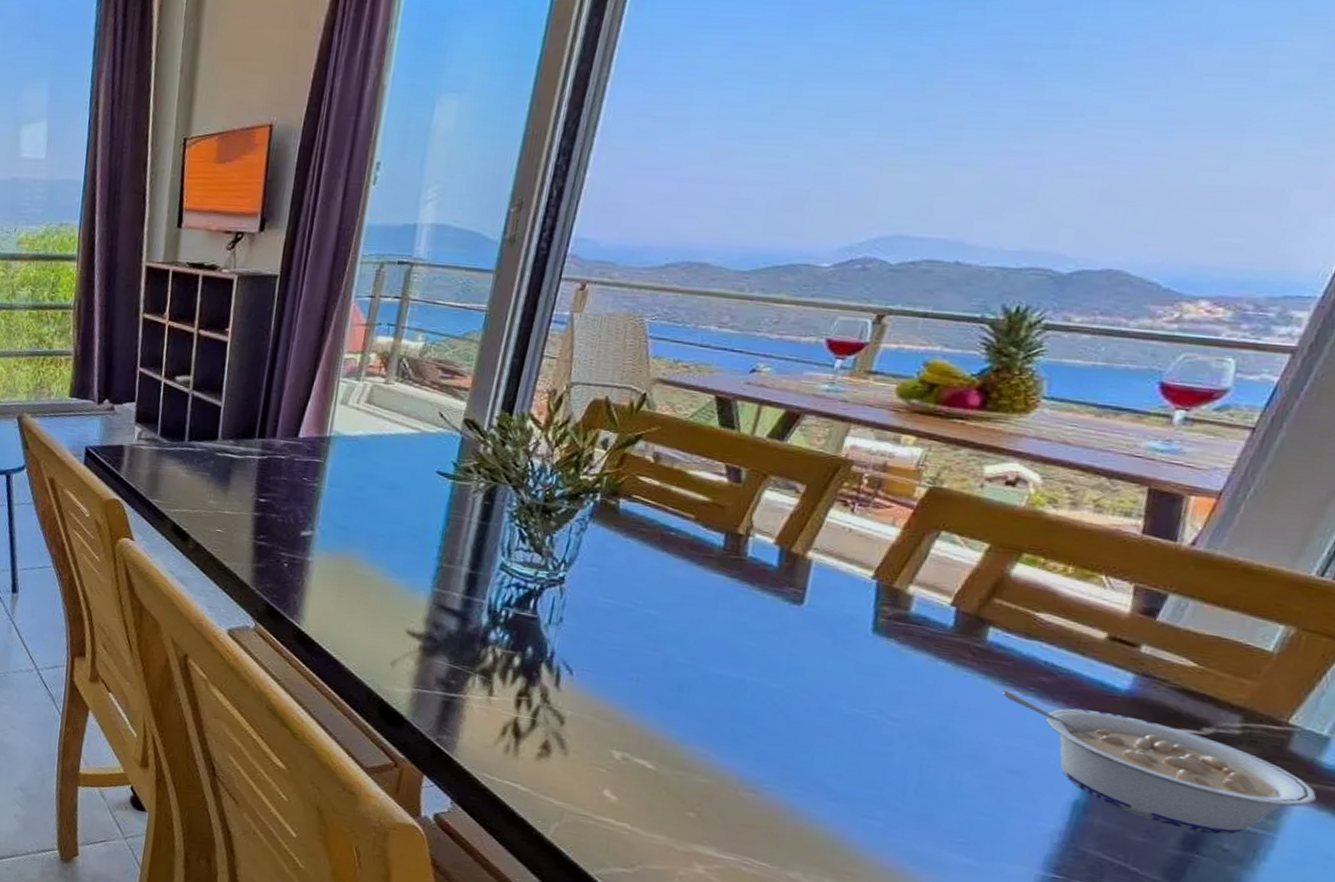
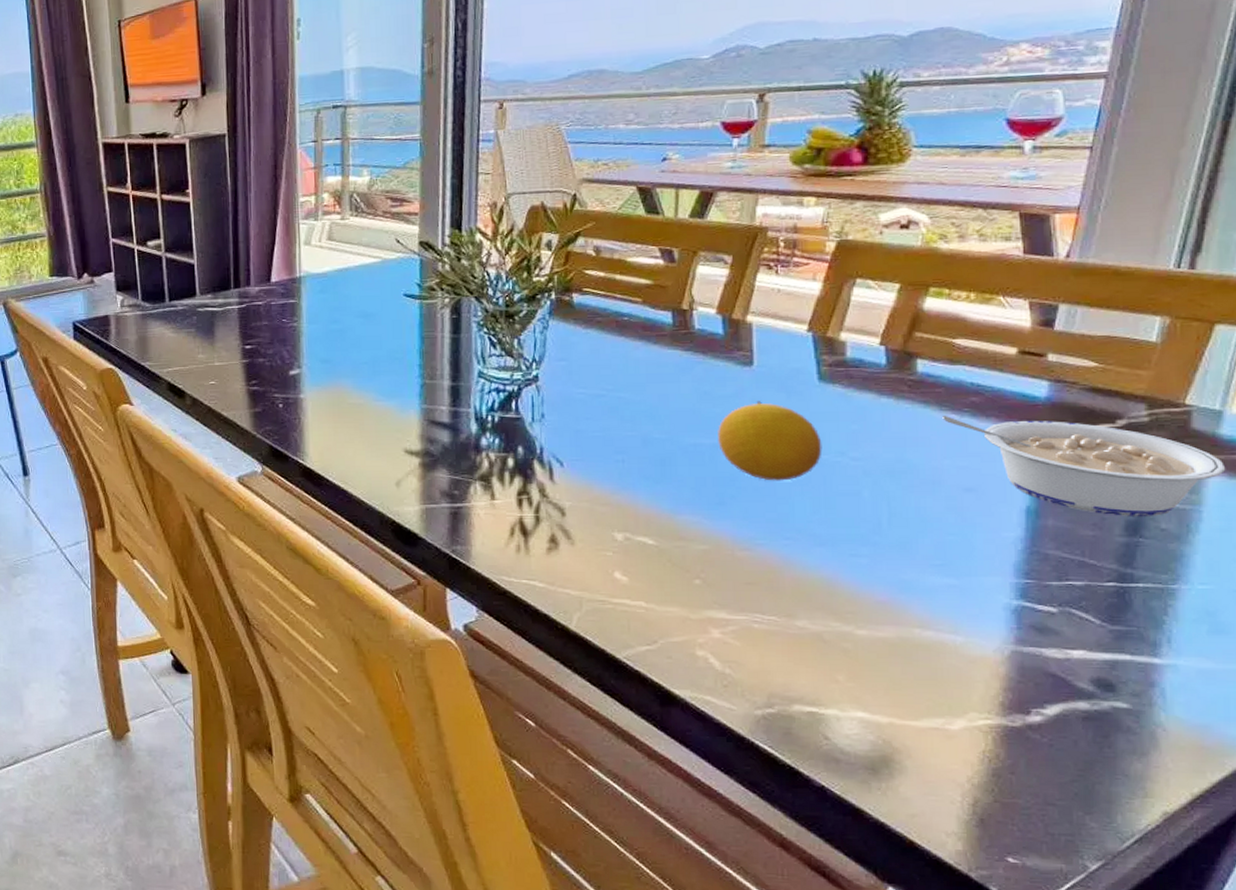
fruit: none [745,642,861,729] -> present [718,401,822,481]

